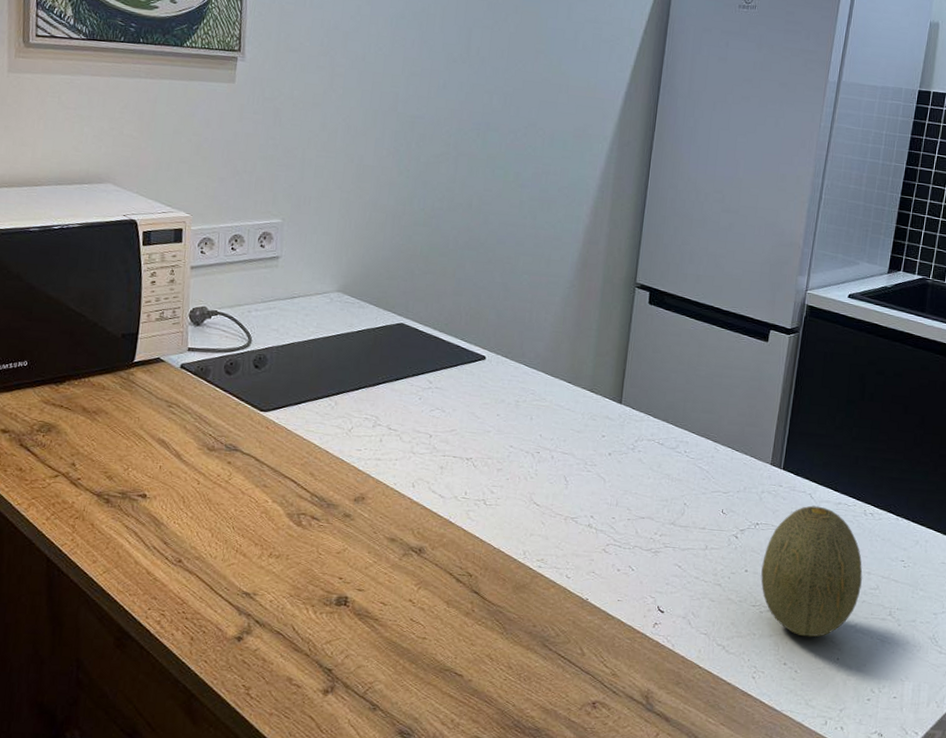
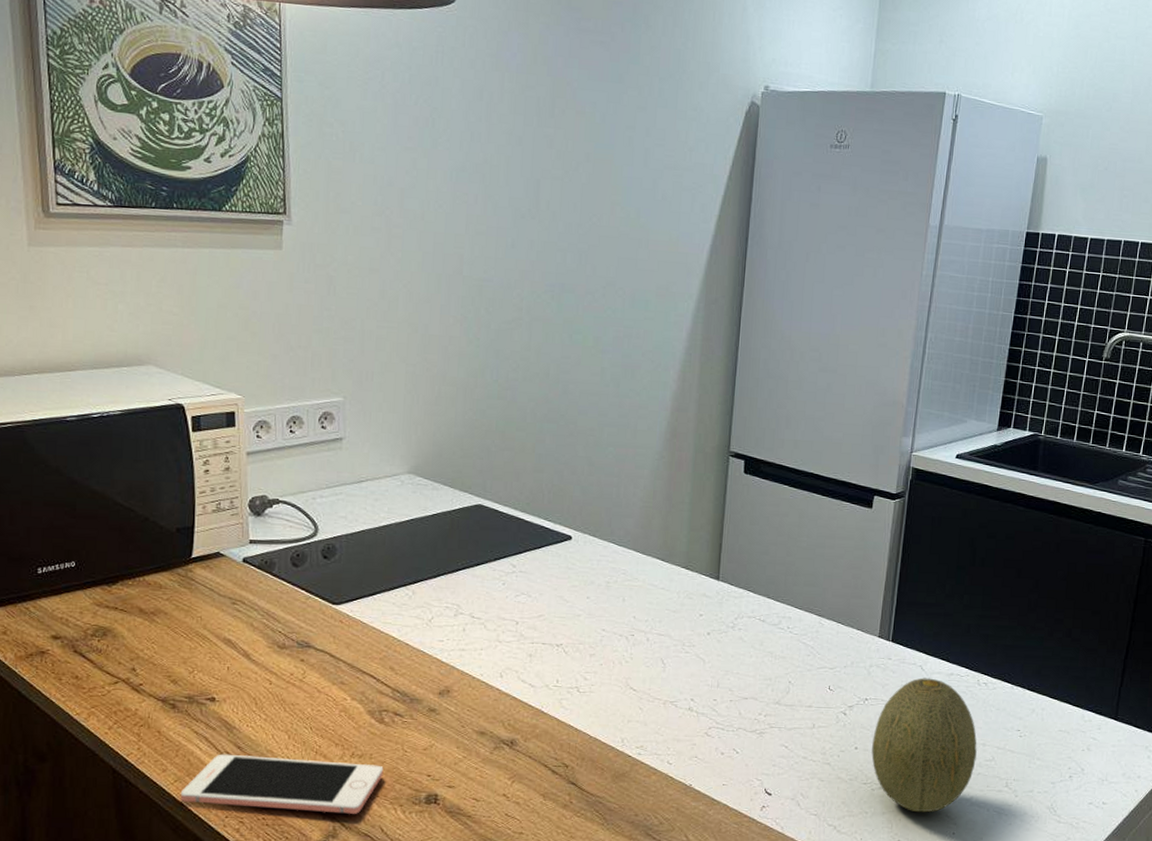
cell phone: none [107,548,299,612] -> present [180,754,384,814]

